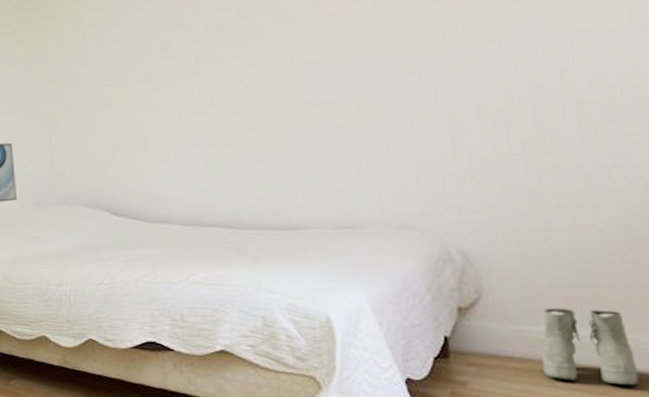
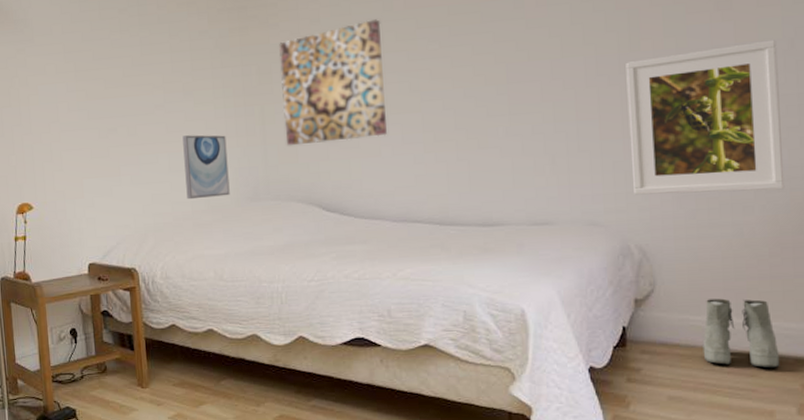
wall art: none [64,24,176,152] -> present [279,19,387,146]
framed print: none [440,26,639,197] -> present [626,39,785,195]

